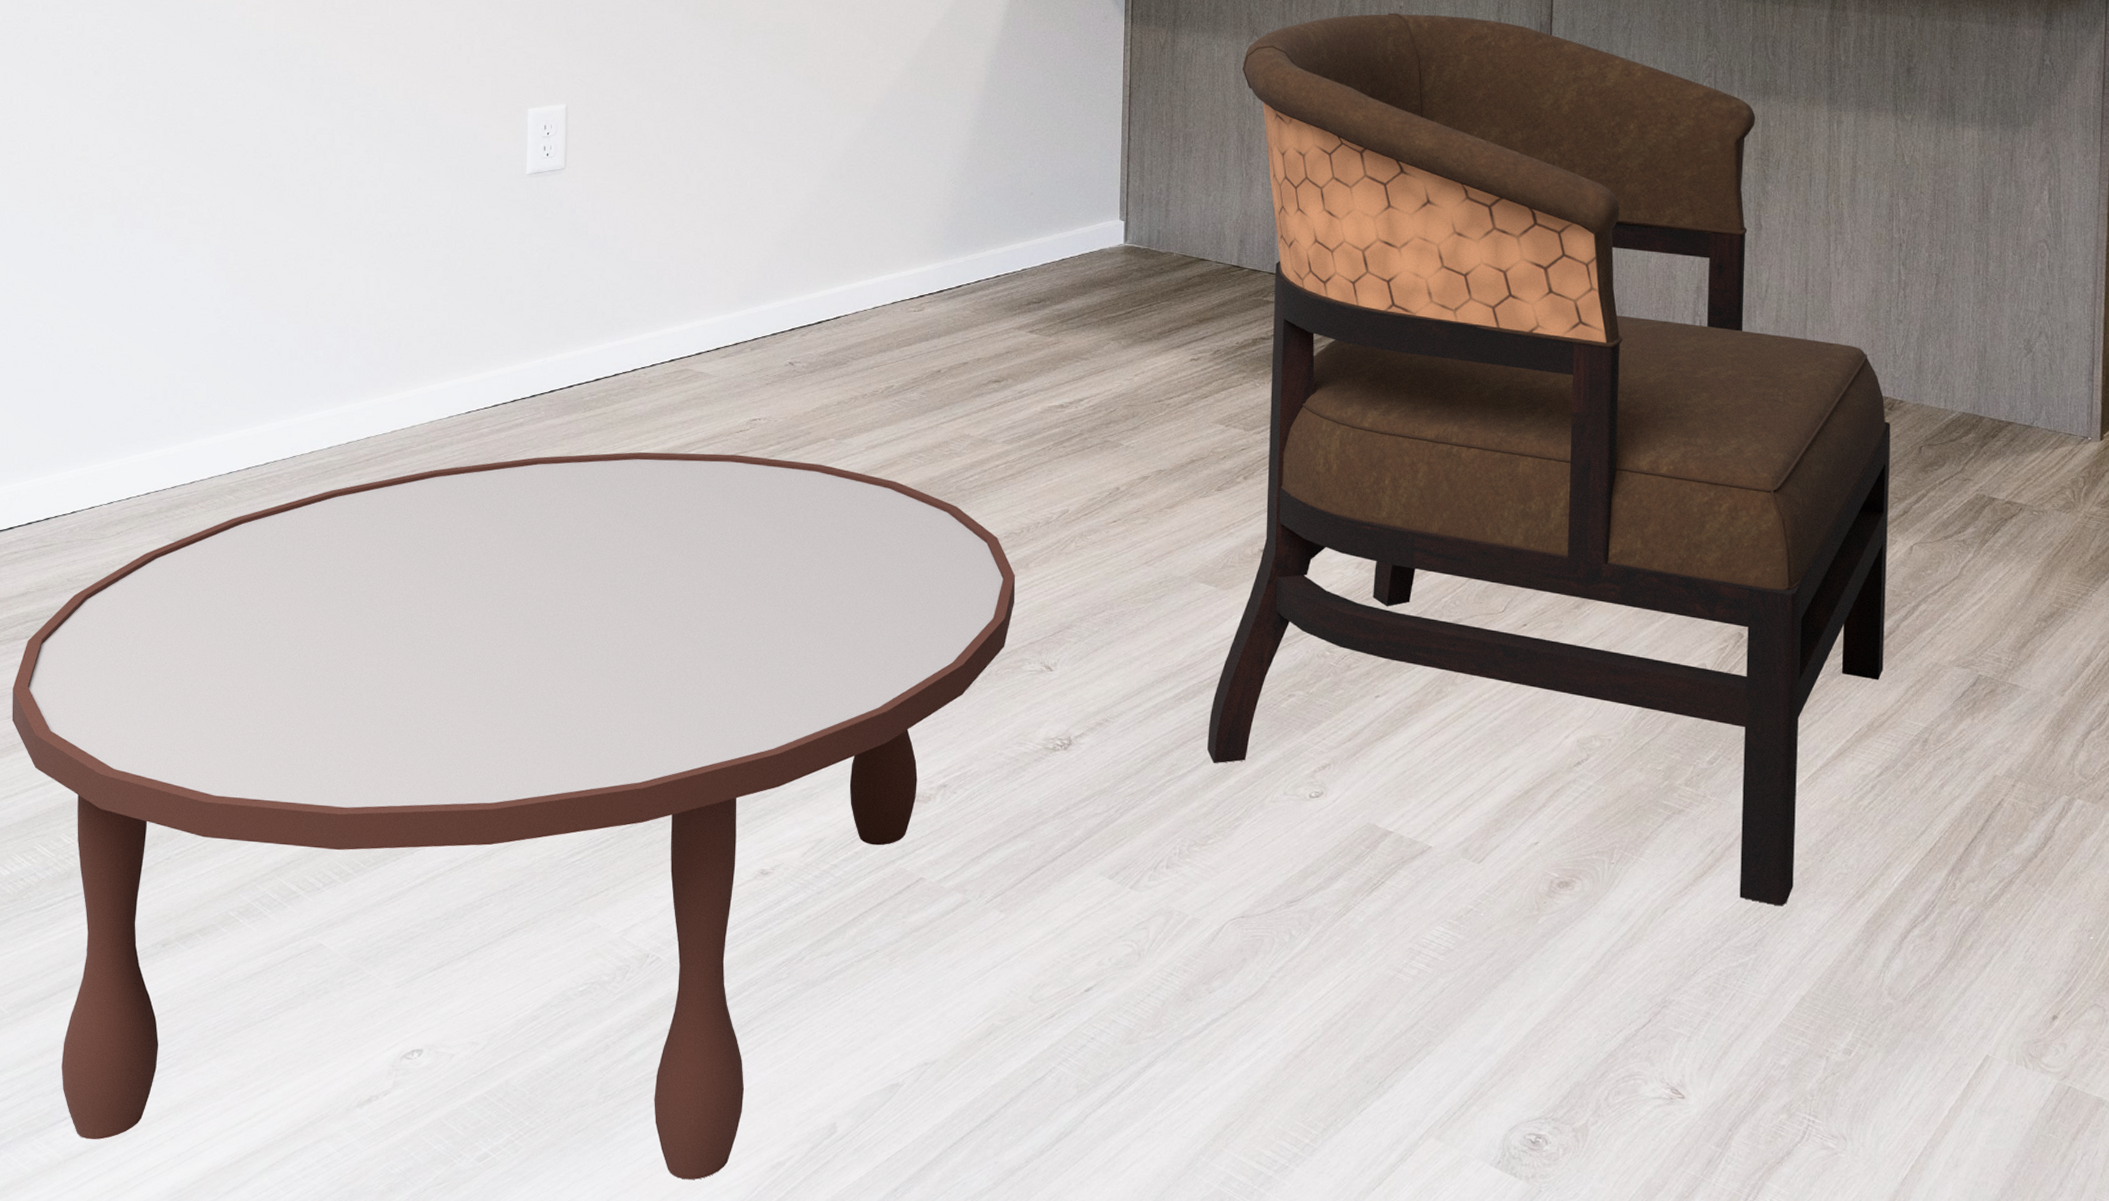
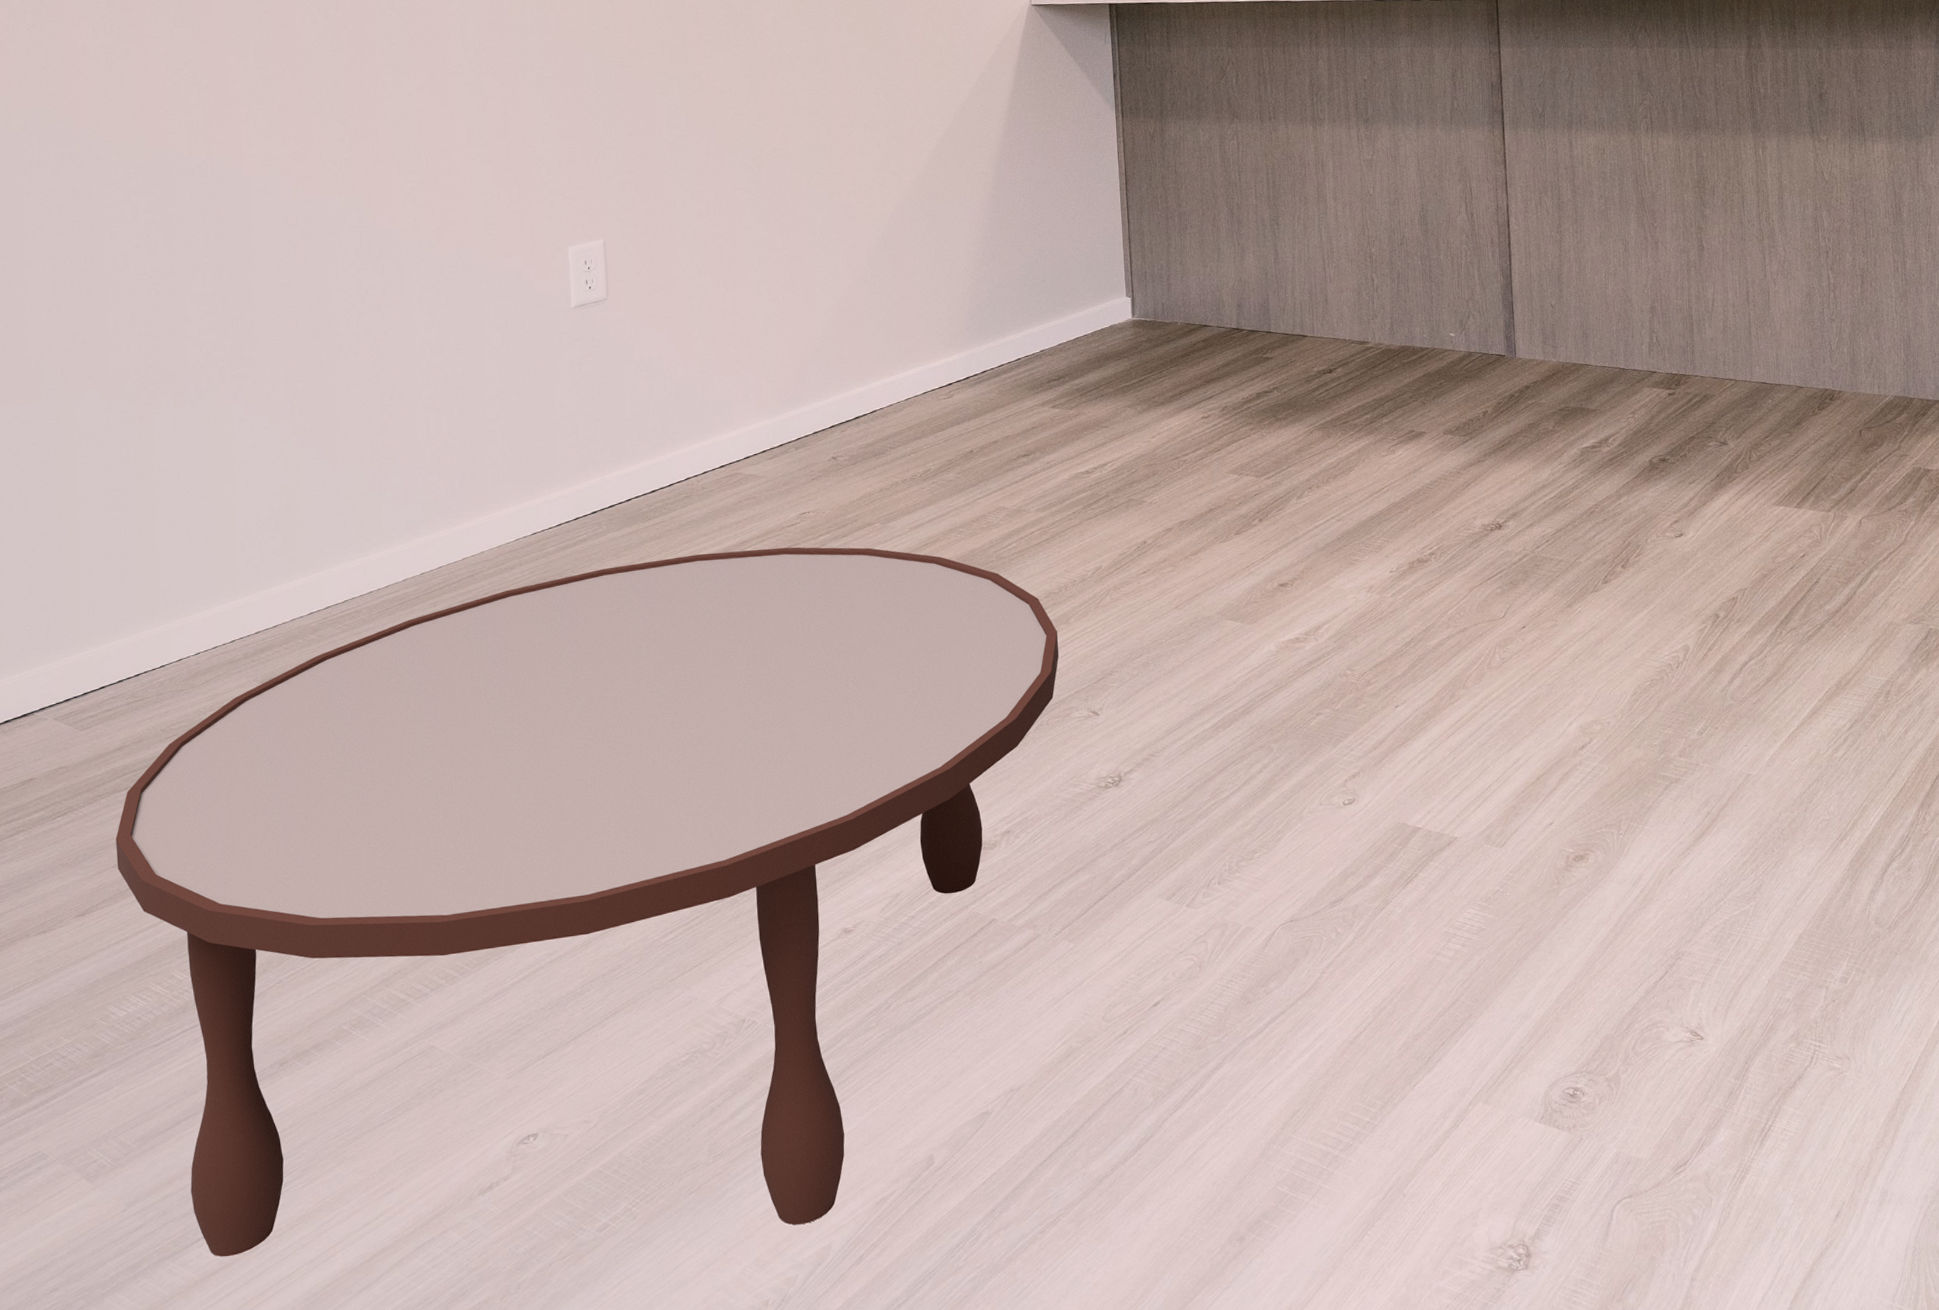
armchair: present [1207,13,1891,906] -> none [1226,84,1845,856]

